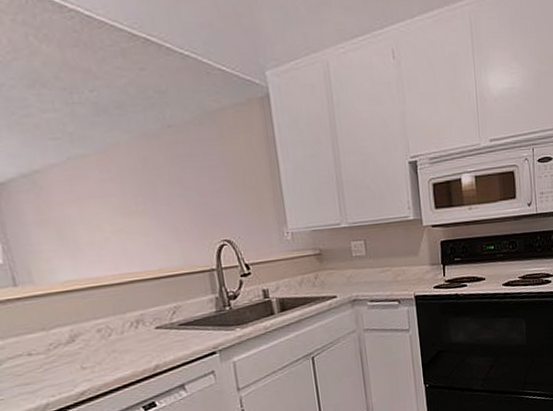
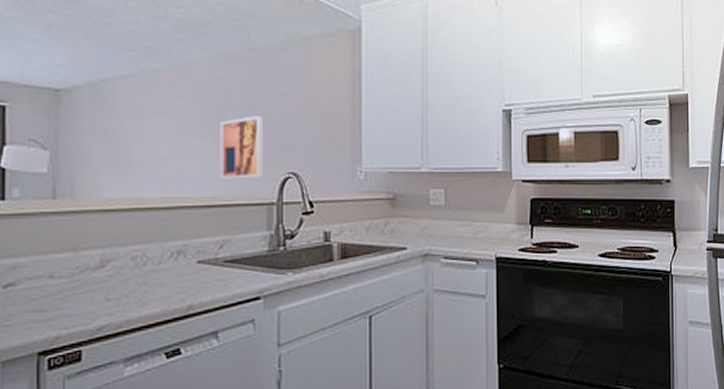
wall art: none [152,190,201,254] -> present [220,115,264,180]

